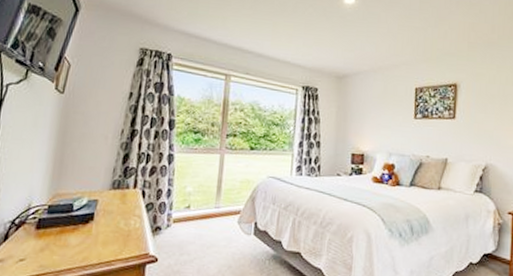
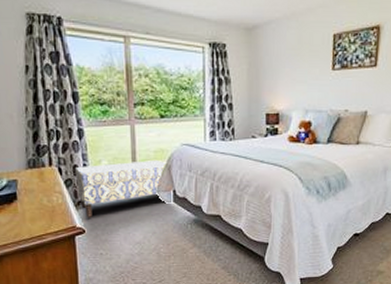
bench: none [156,190,251,246] -> present [76,160,167,218]

